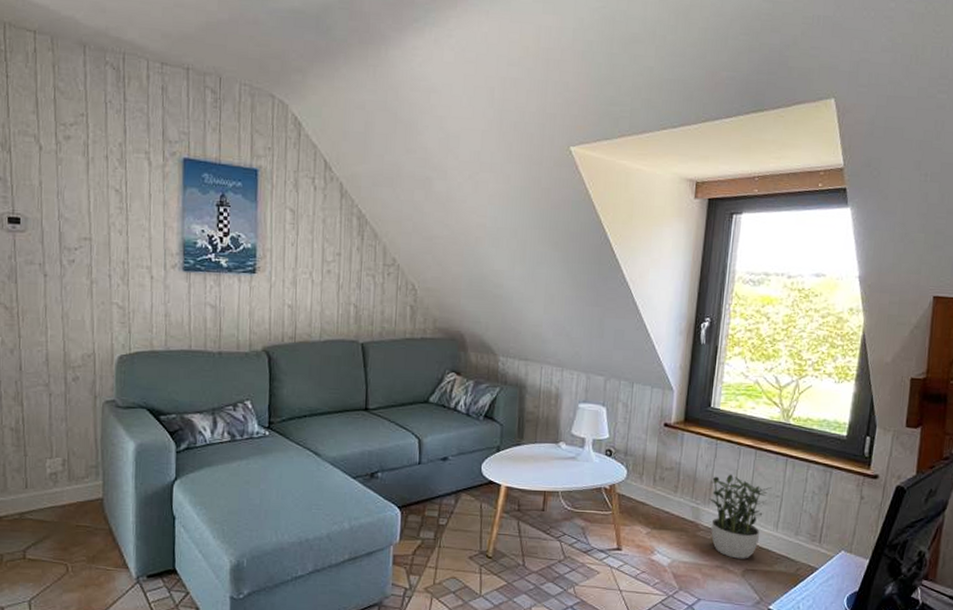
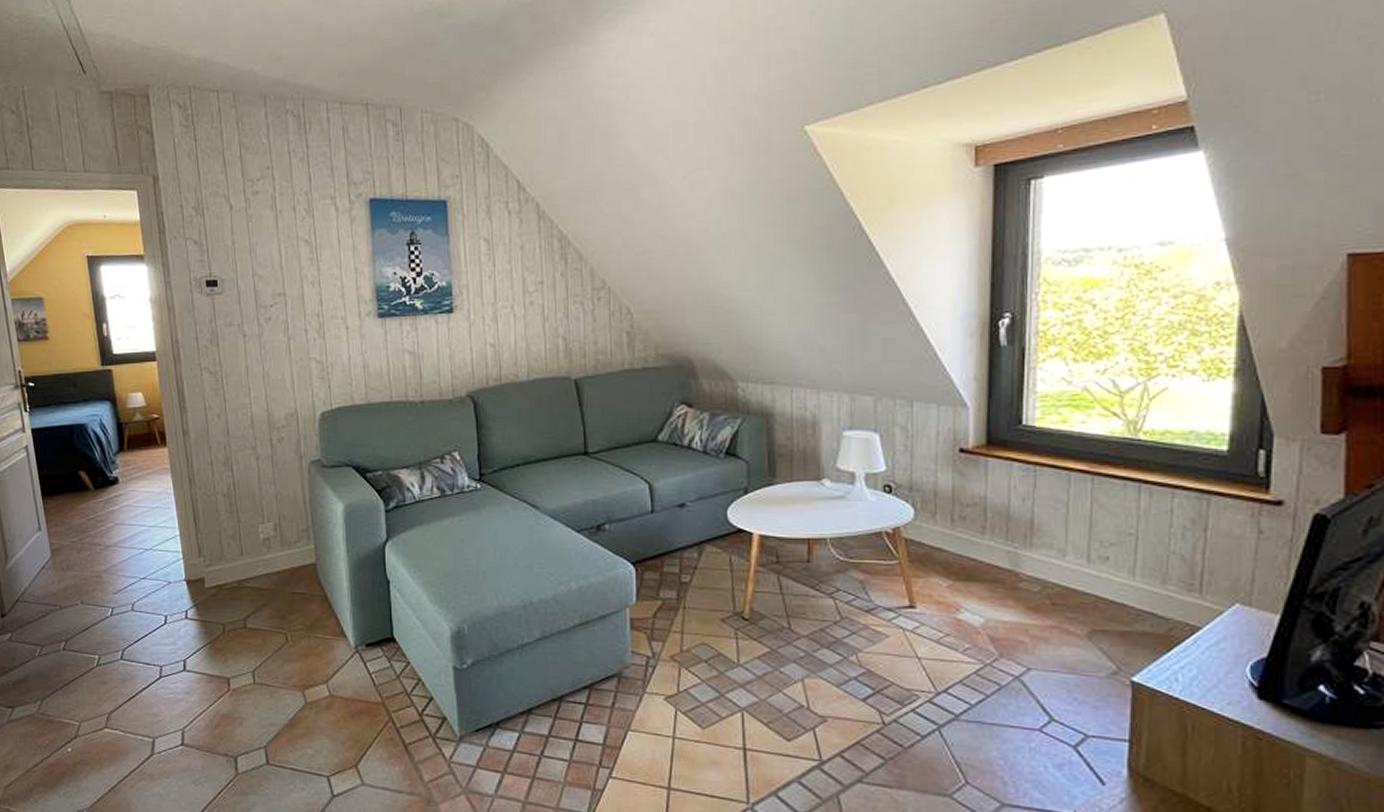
potted plant: present [708,474,771,559] -> none [1030,508,1120,617]

